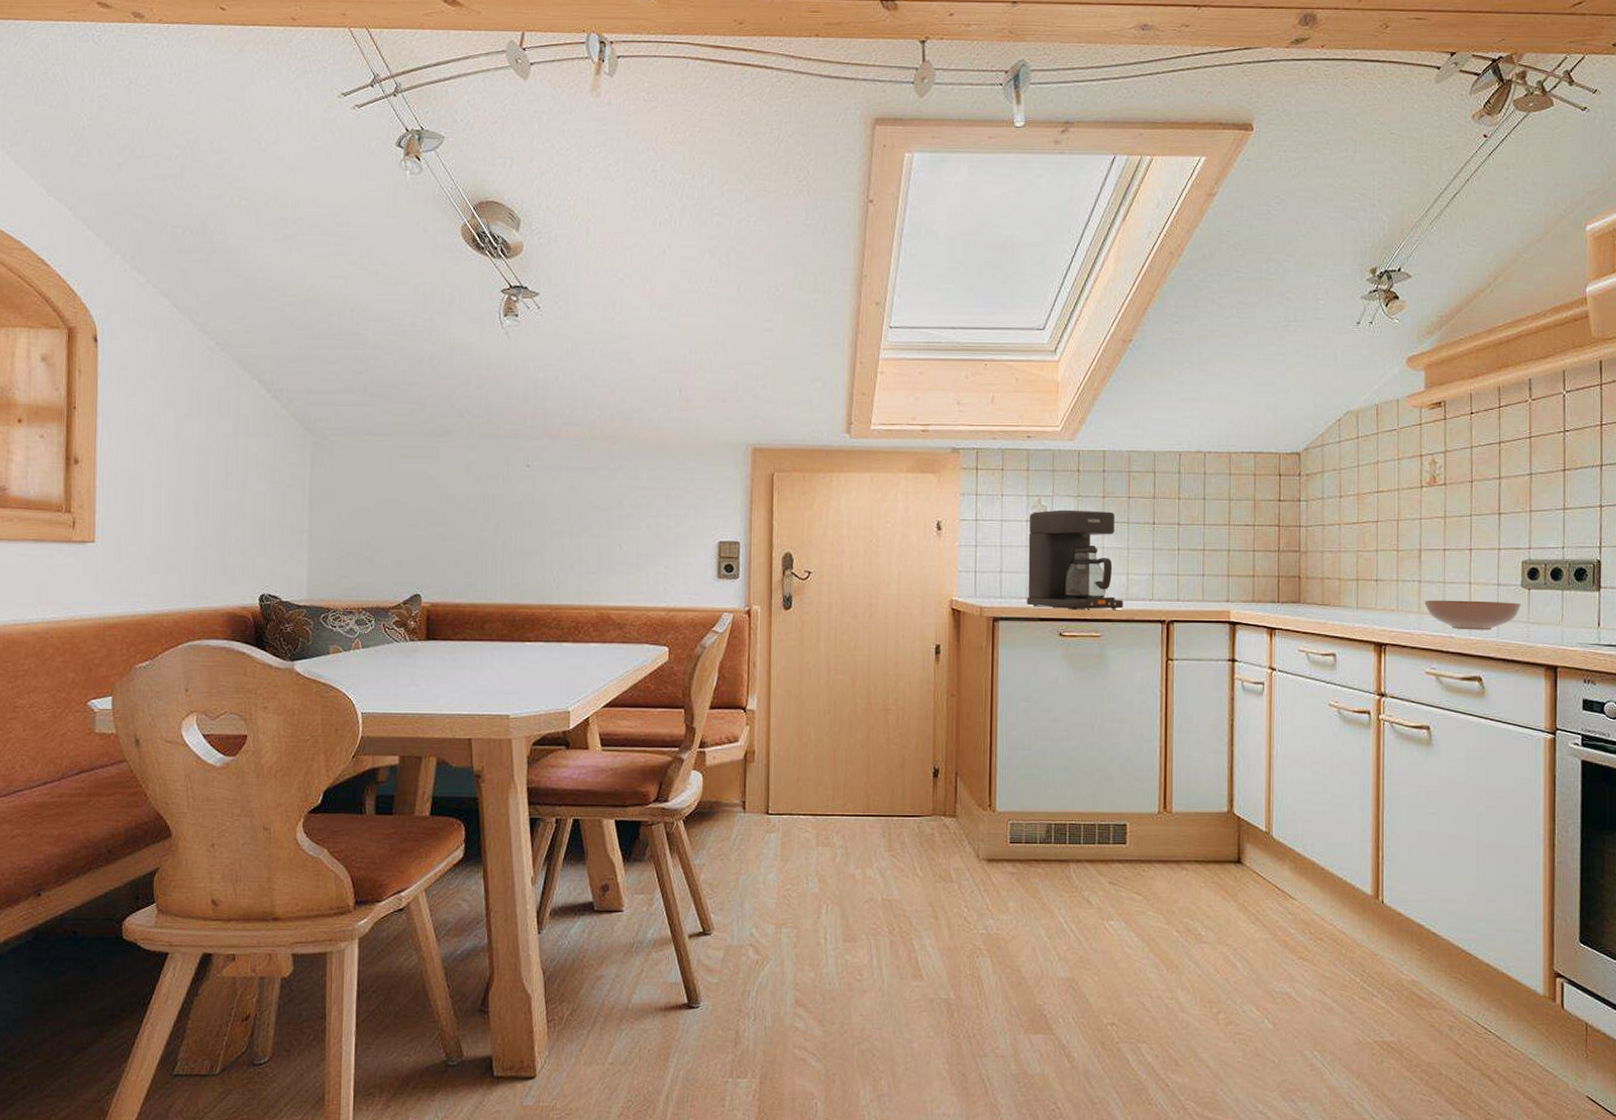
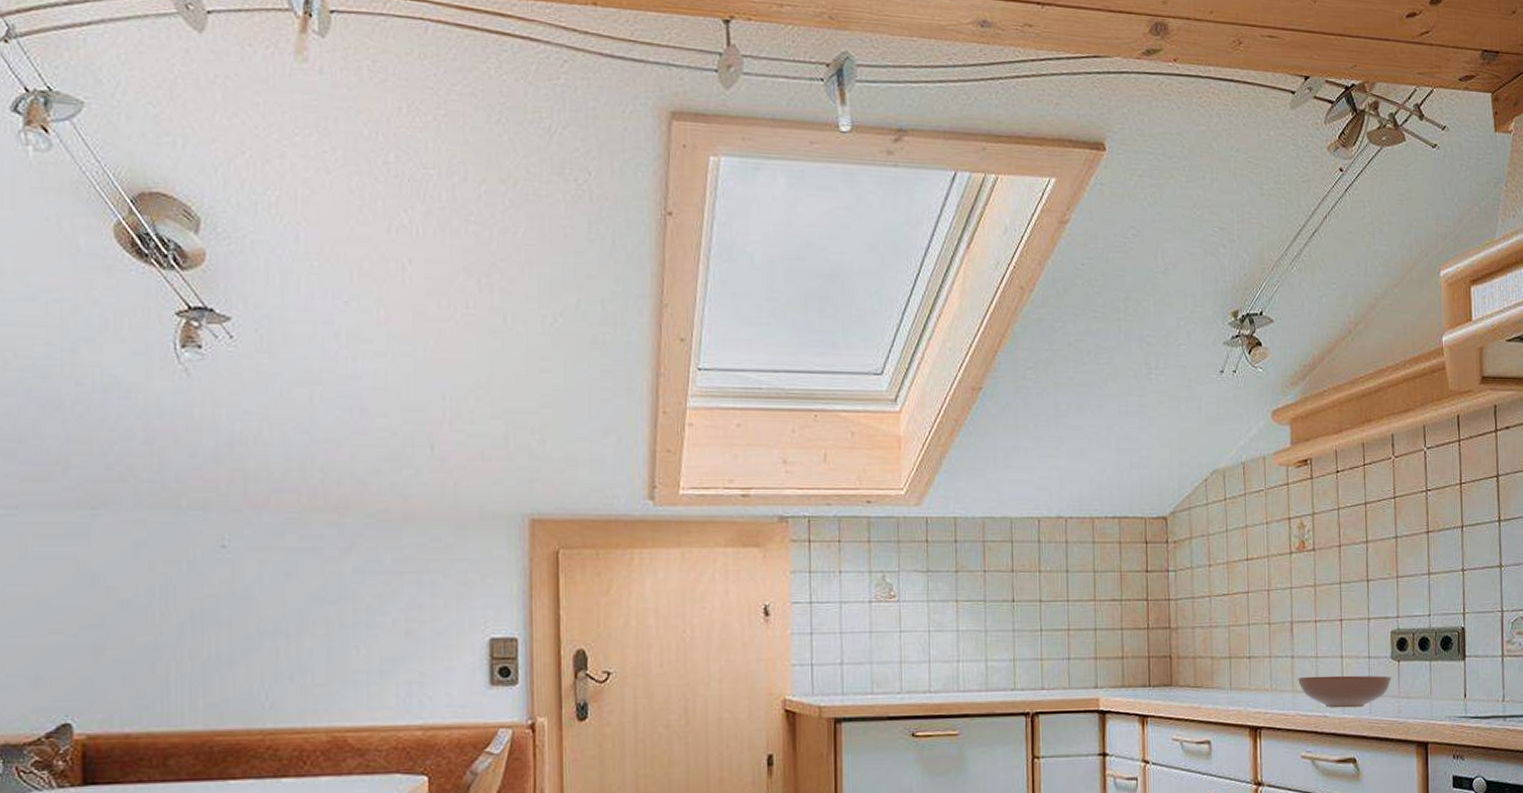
coffee maker: present [1027,509,1123,610] -> none [872,587,983,705]

